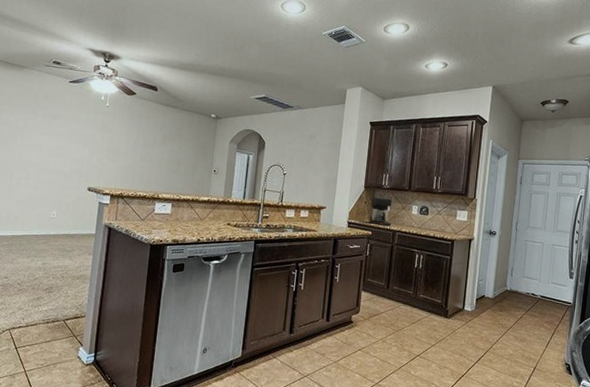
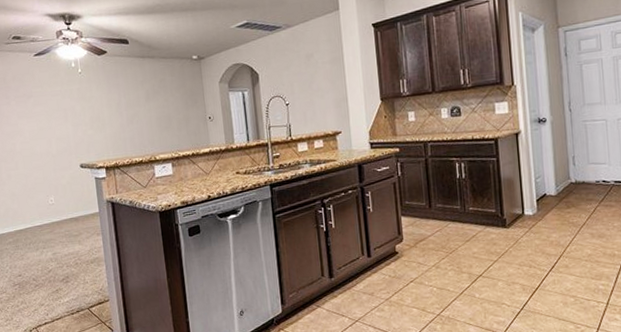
coffee maker: present [369,196,392,226] -> none [391,106,420,140]

